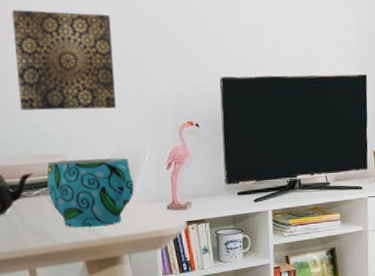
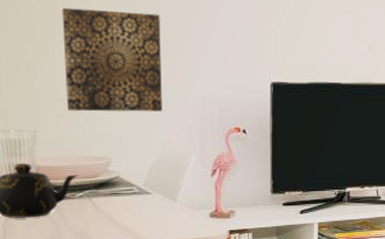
cup: present [47,158,134,228] -> none [91,162,177,232]

